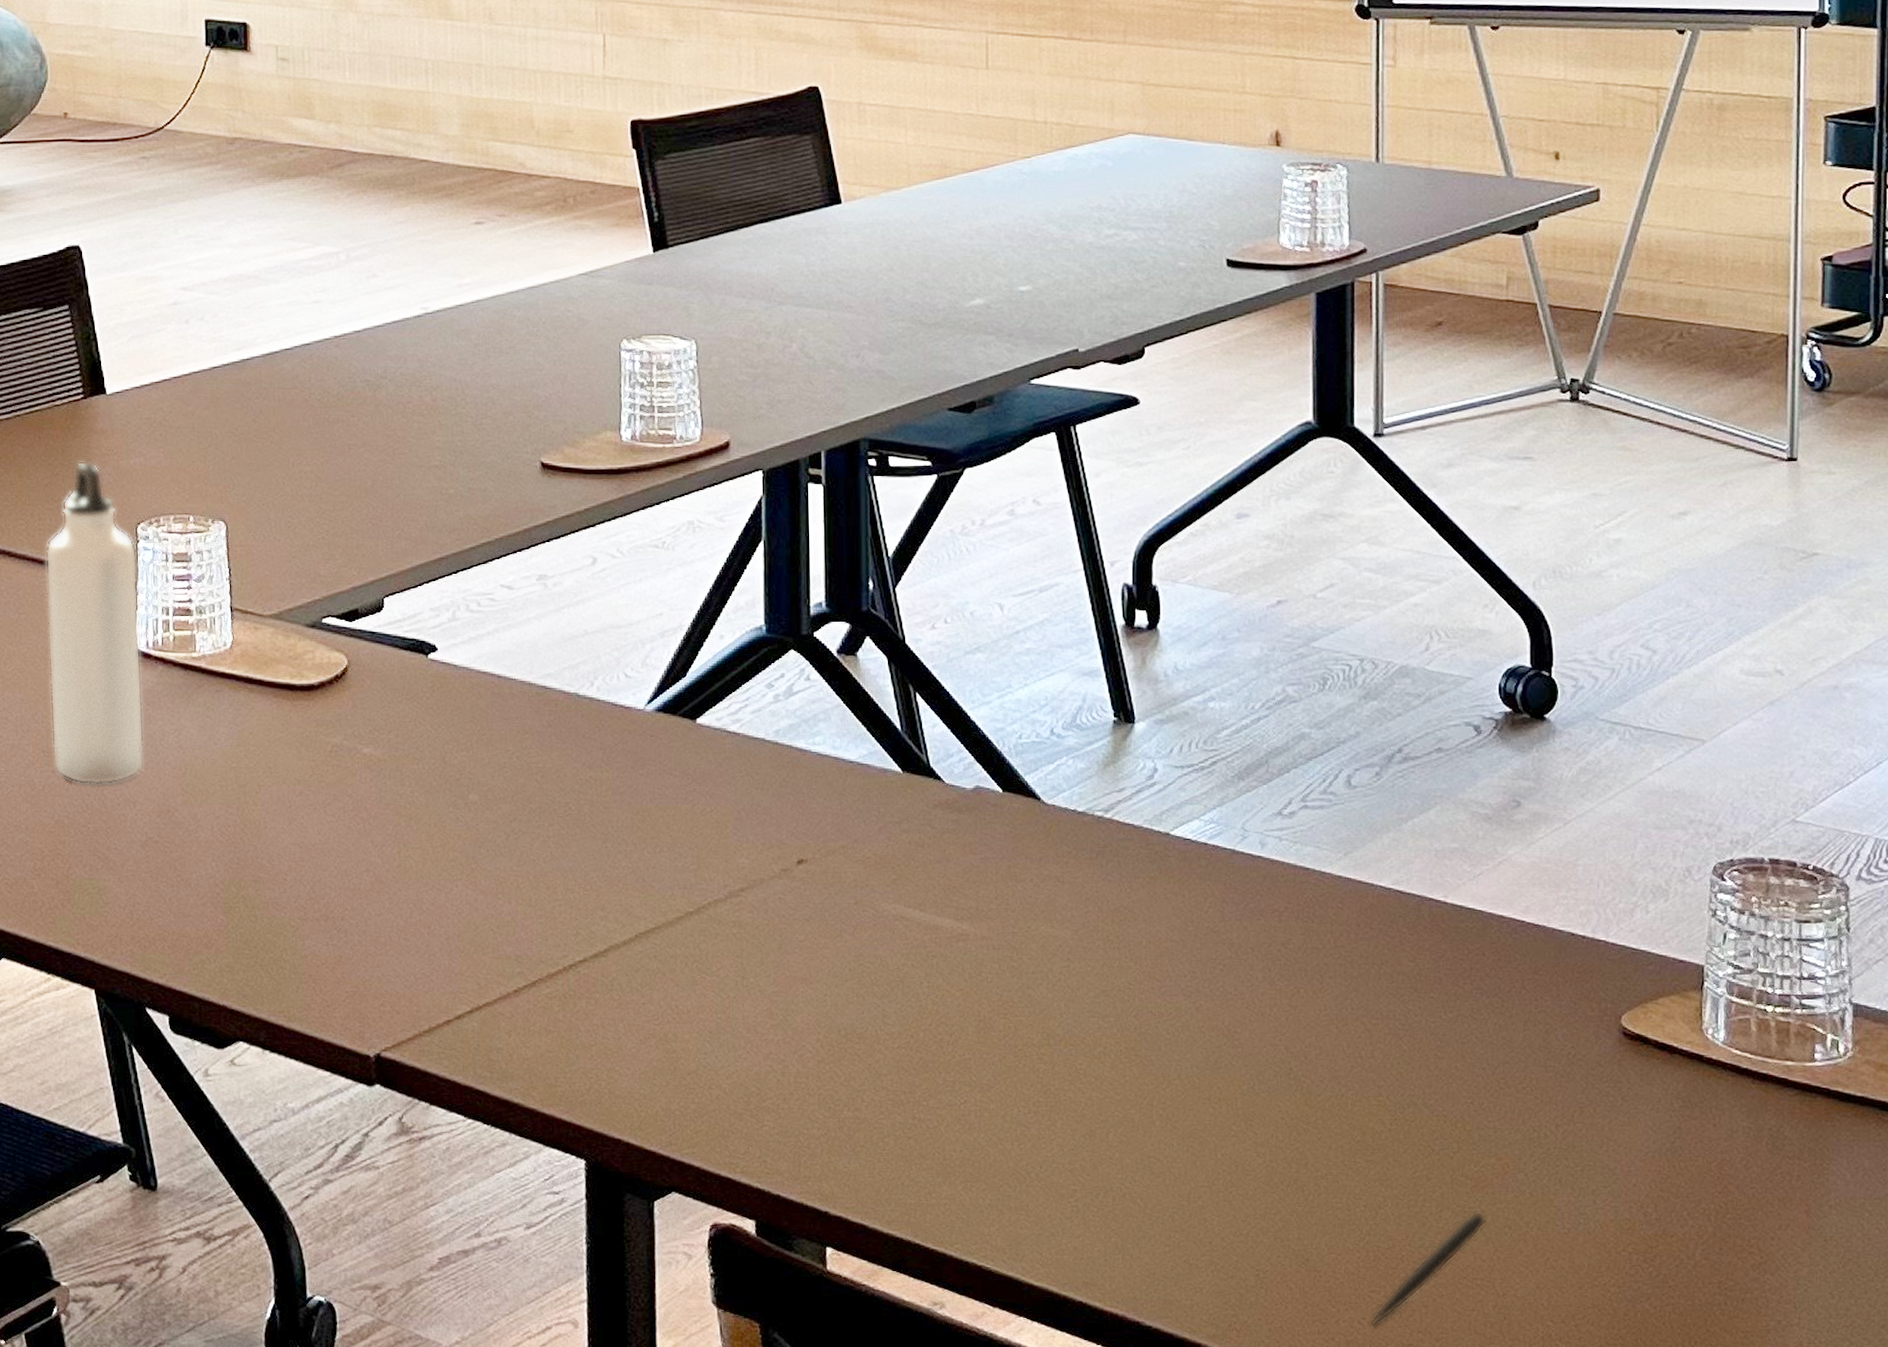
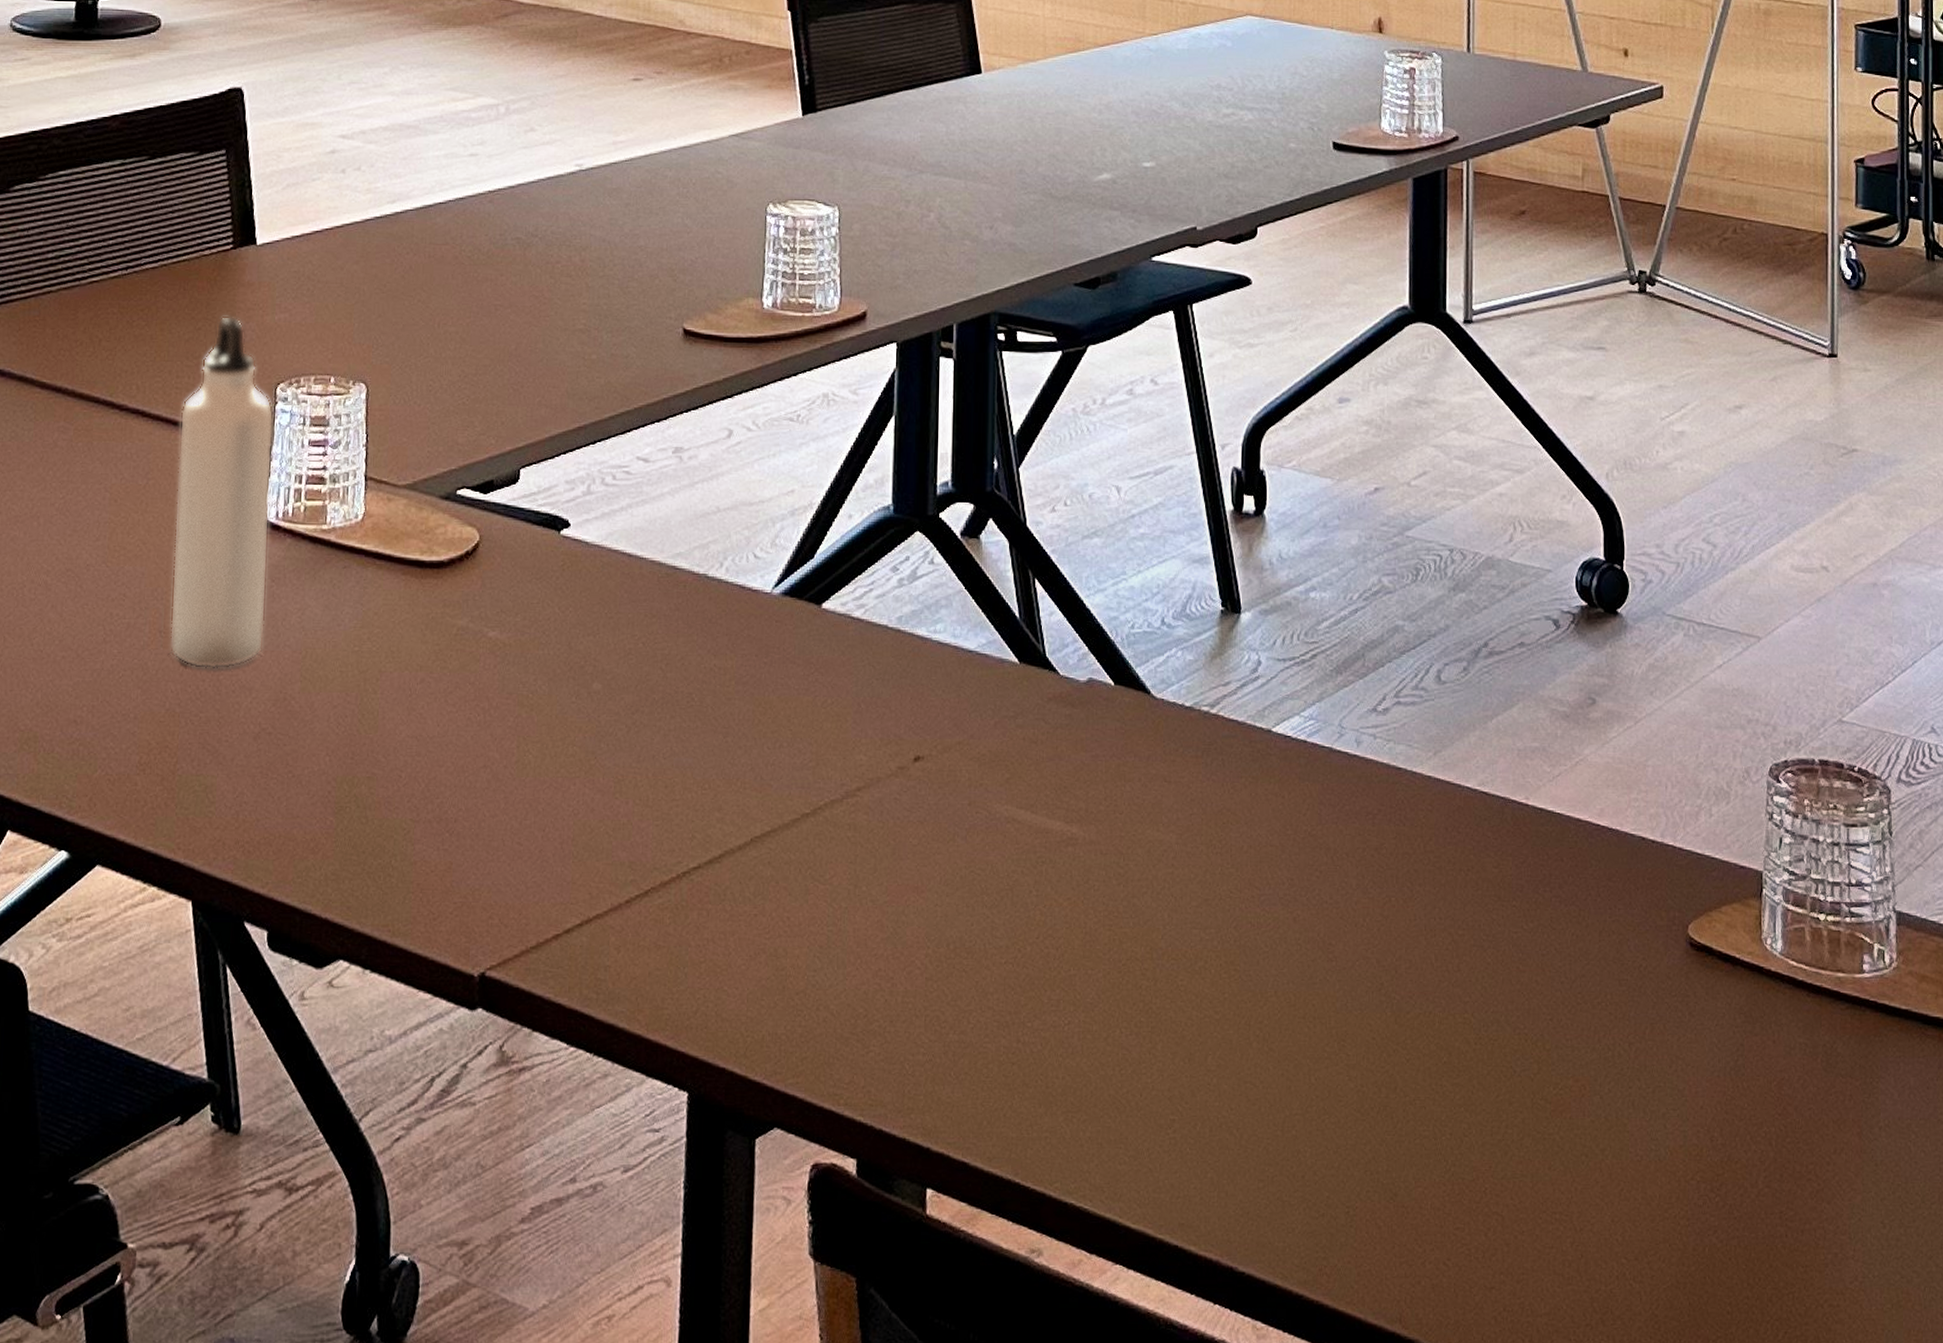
pen: present [1370,1211,1486,1326] -> none [1455,1138,1565,1267]

